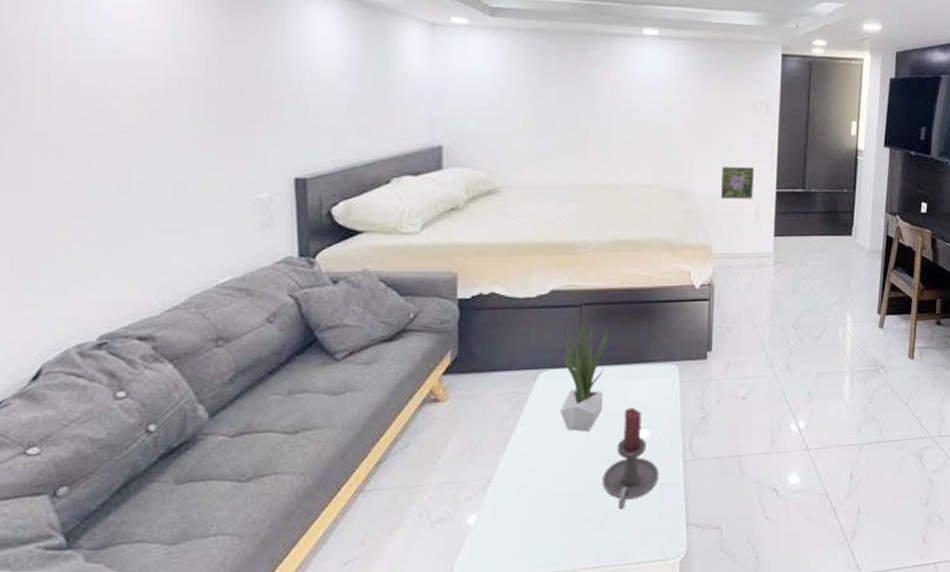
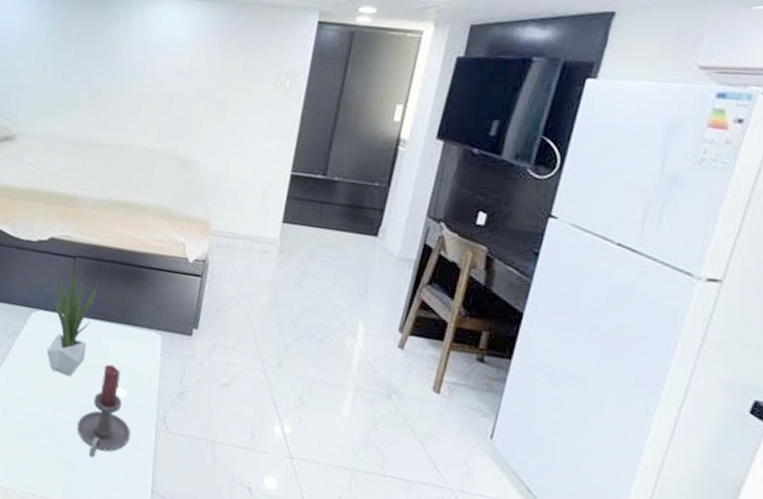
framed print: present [720,167,755,200] -> none [226,140,269,179]

